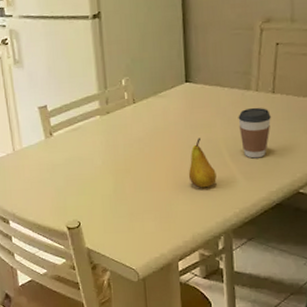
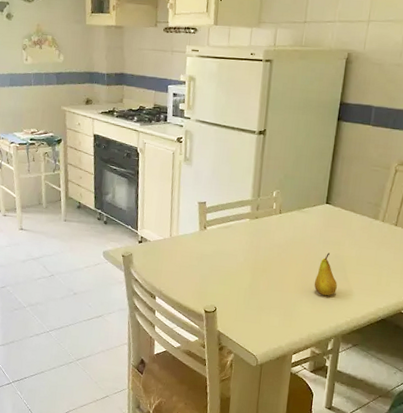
coffee cup: present [238,107,271,159] -> none [362,235,391,279]

